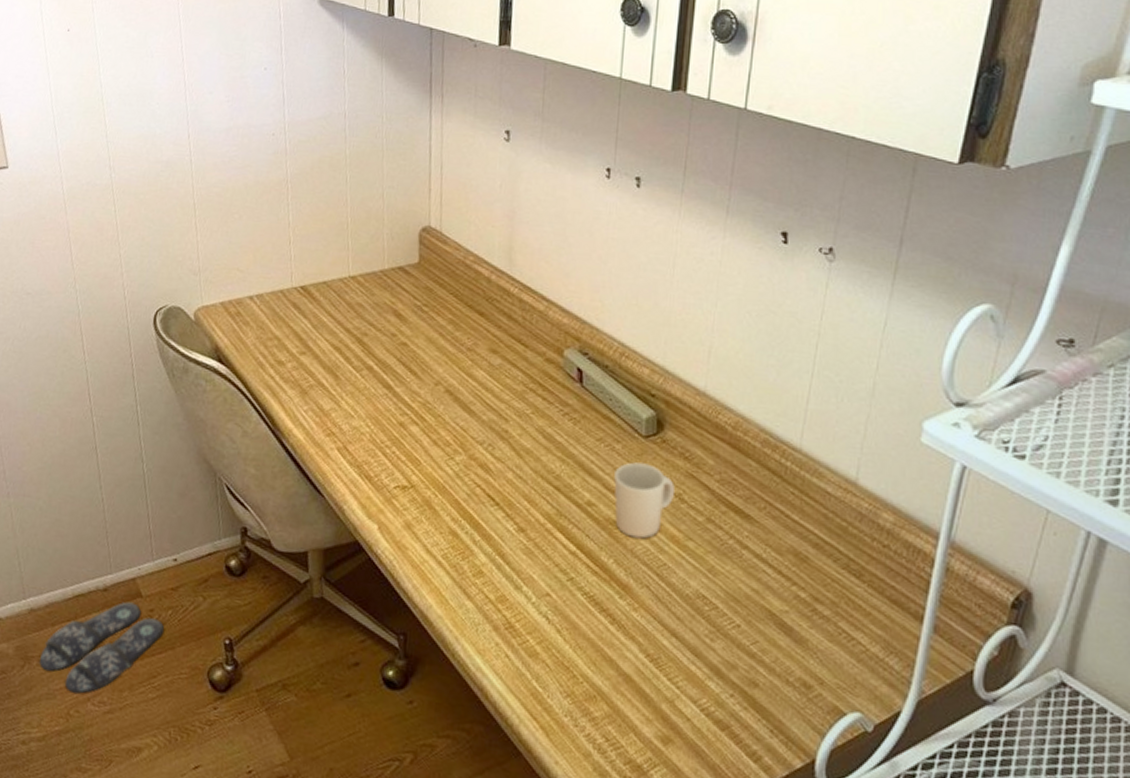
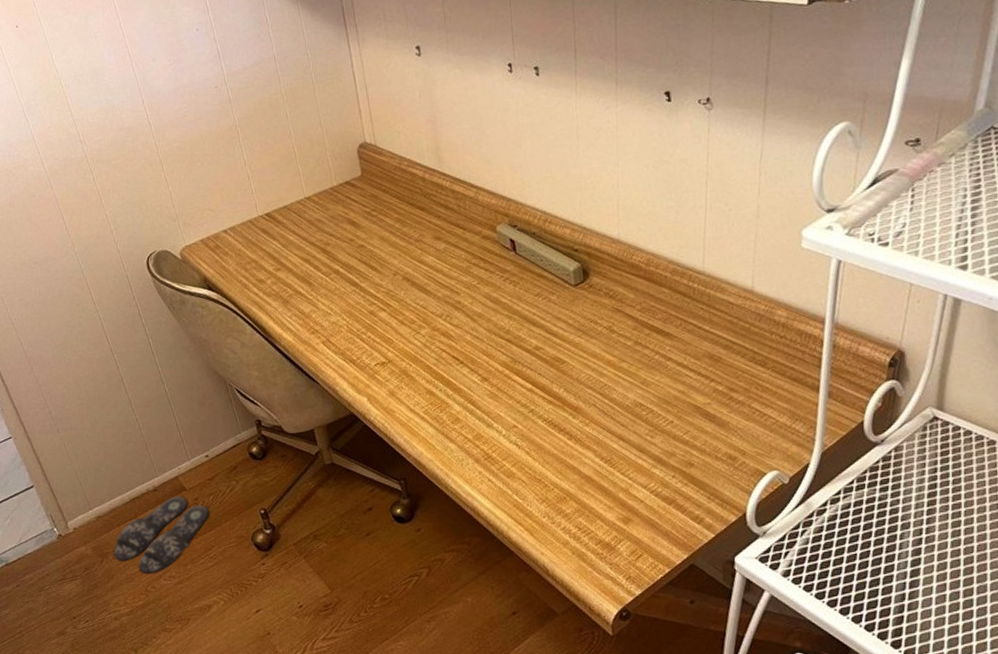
mug: present [614,462,675,539] -> none [554,307,605,369]

